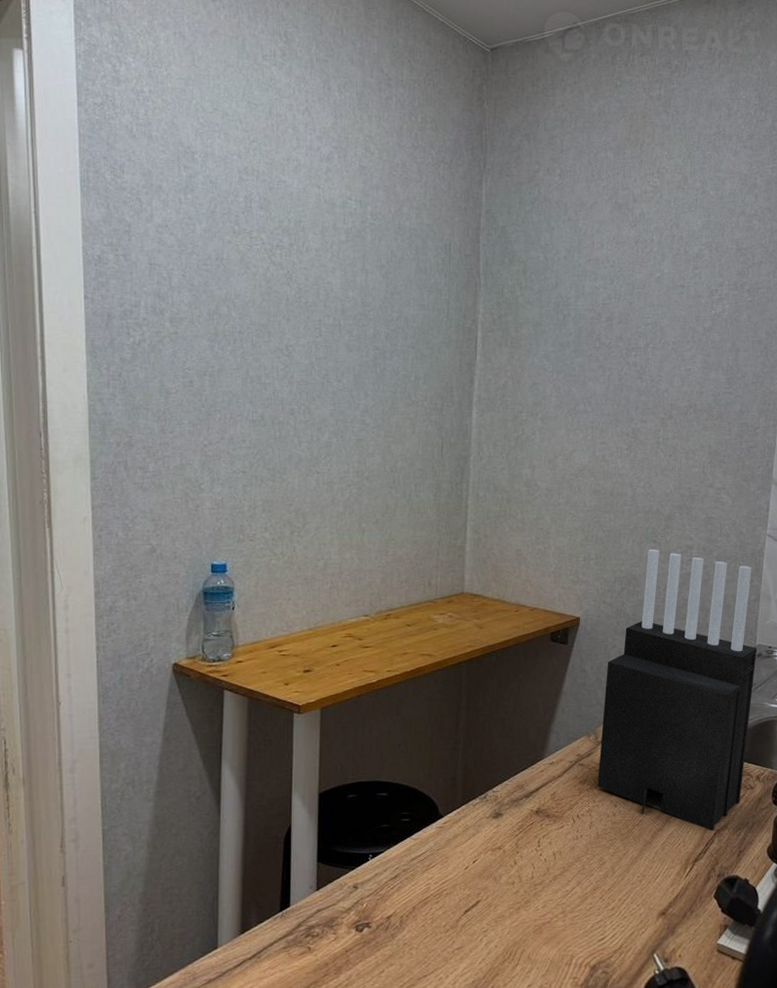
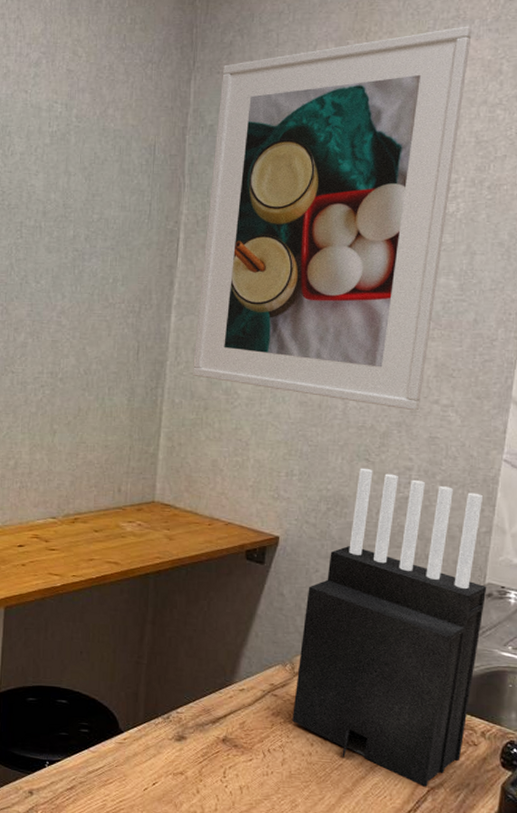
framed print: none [494,142,731,495] -> present [192,26,472,411]

